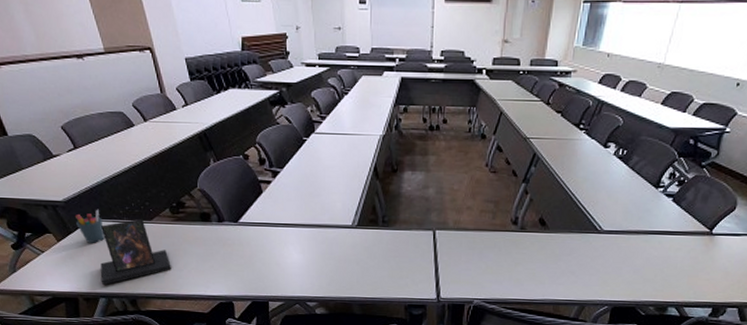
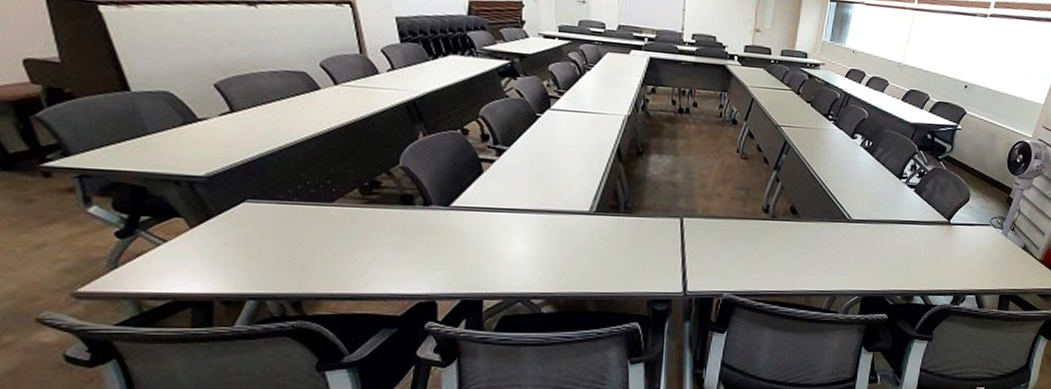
pen holder: present [75,209,105,243] -> none [222,187,263,230]
photo frame: present [100,218,171,286] -> none [250,200,355,285]

